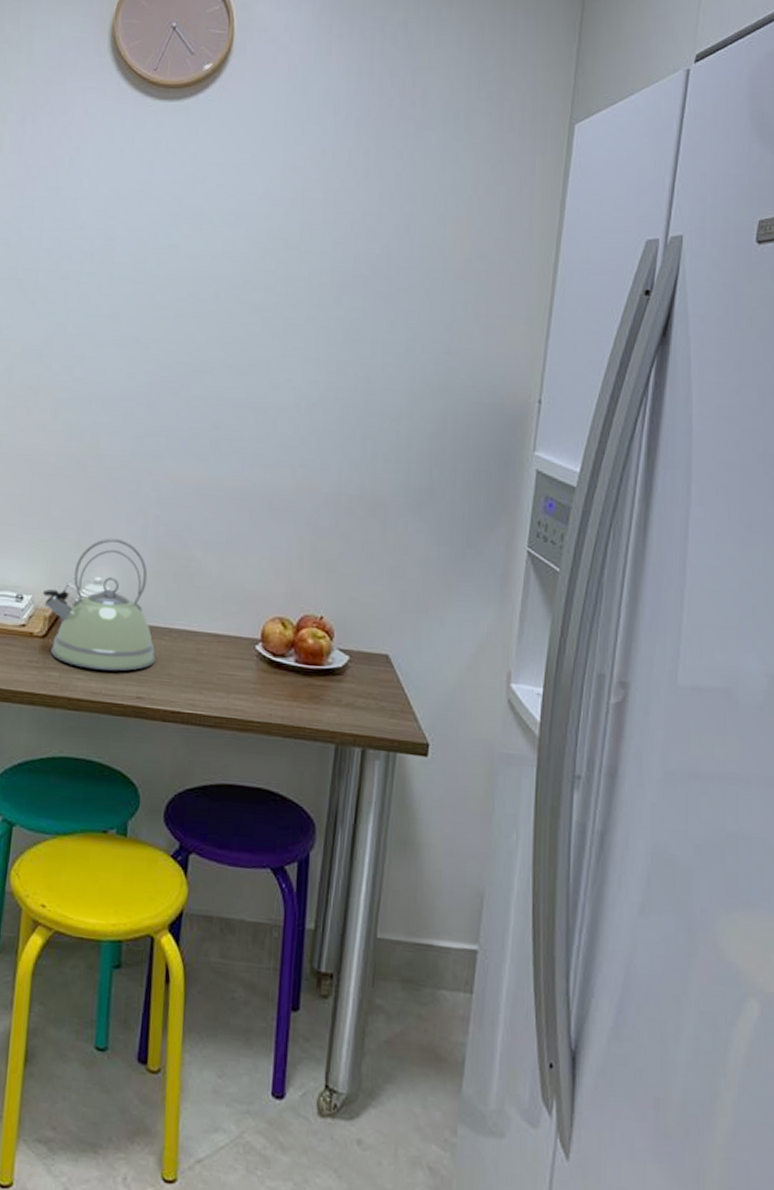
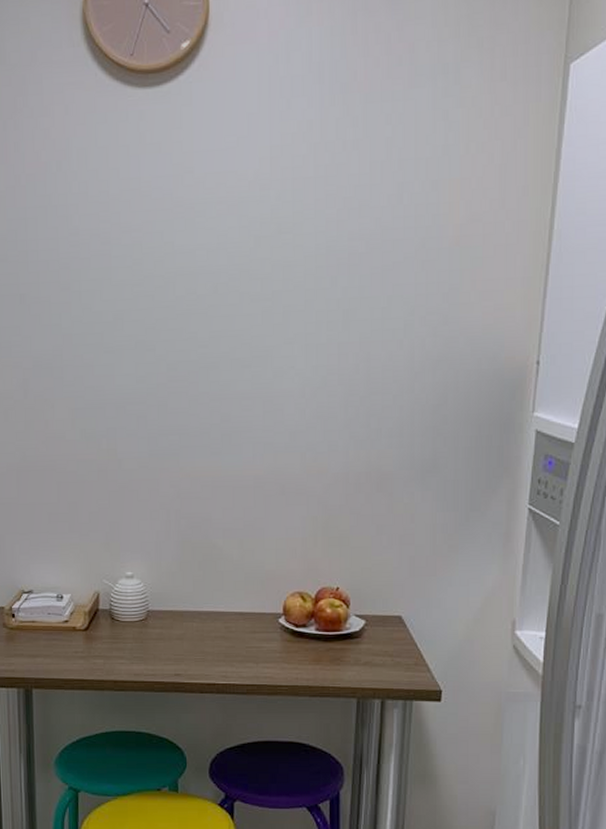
kettle: present [42,538,156,671] -> none [80,535,189,654]

